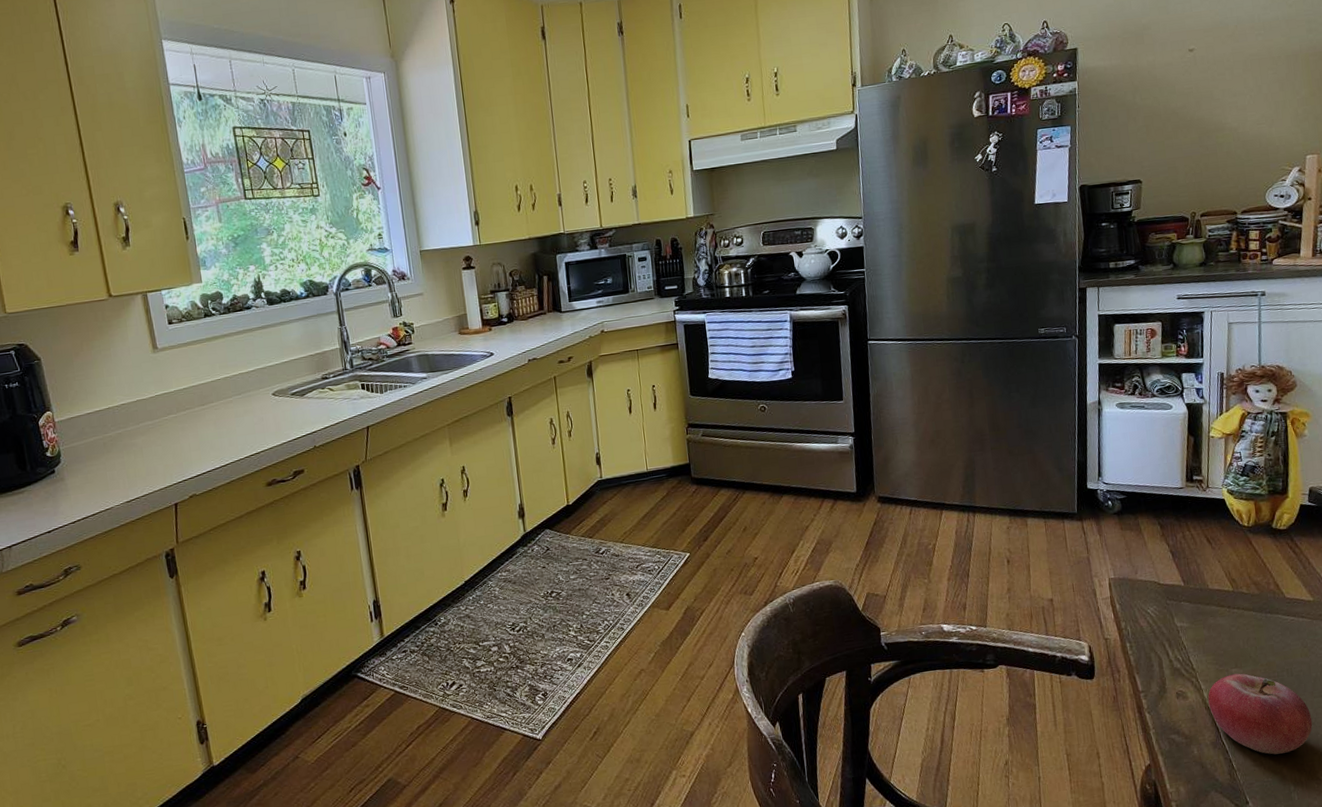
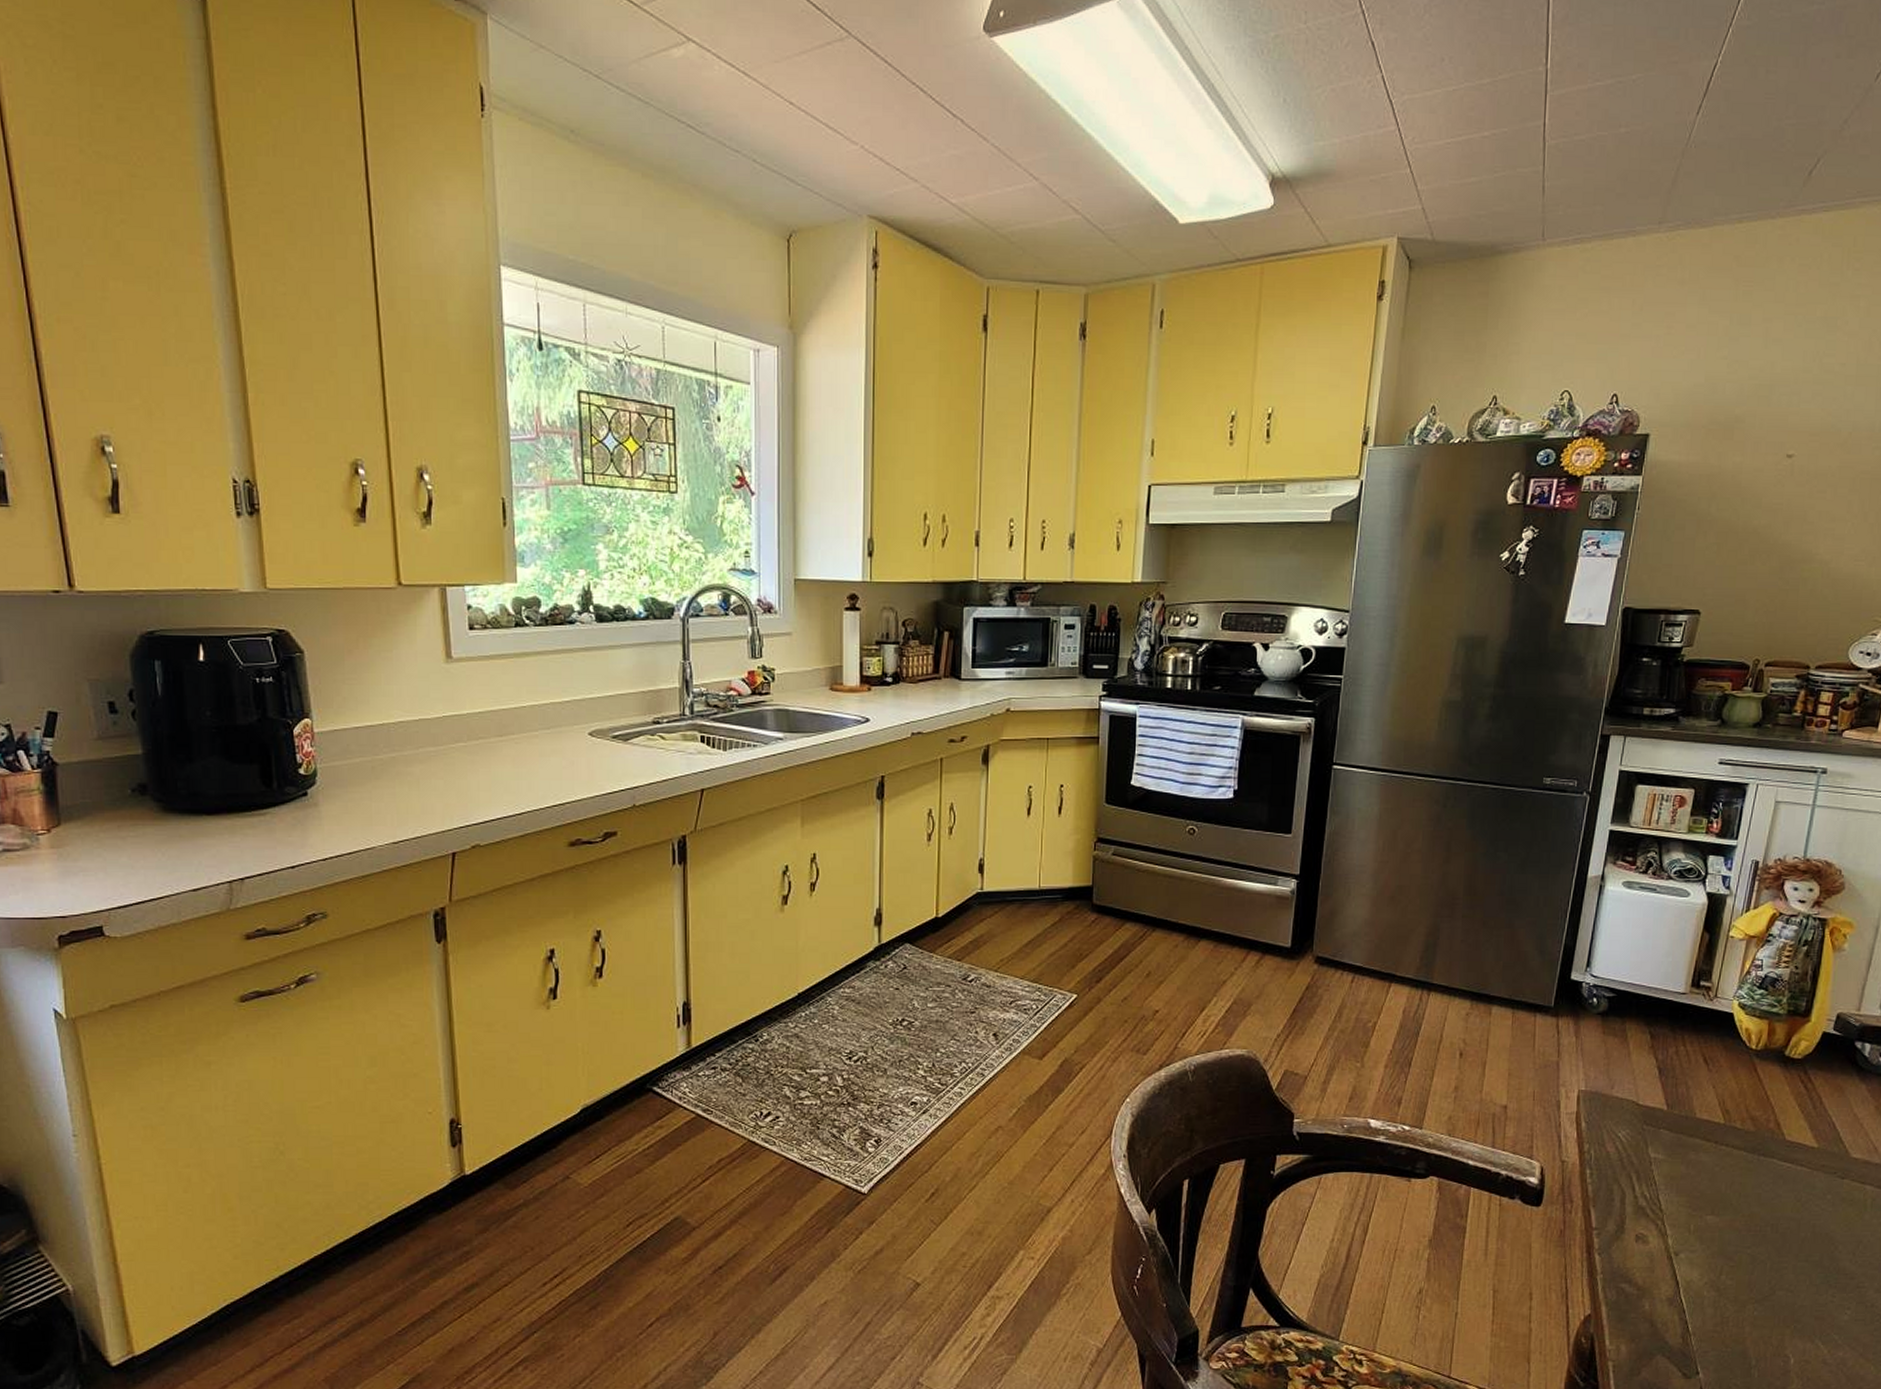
fruit: present [1208,673,1313,755] -> none [1672,1222,1792,1322]

